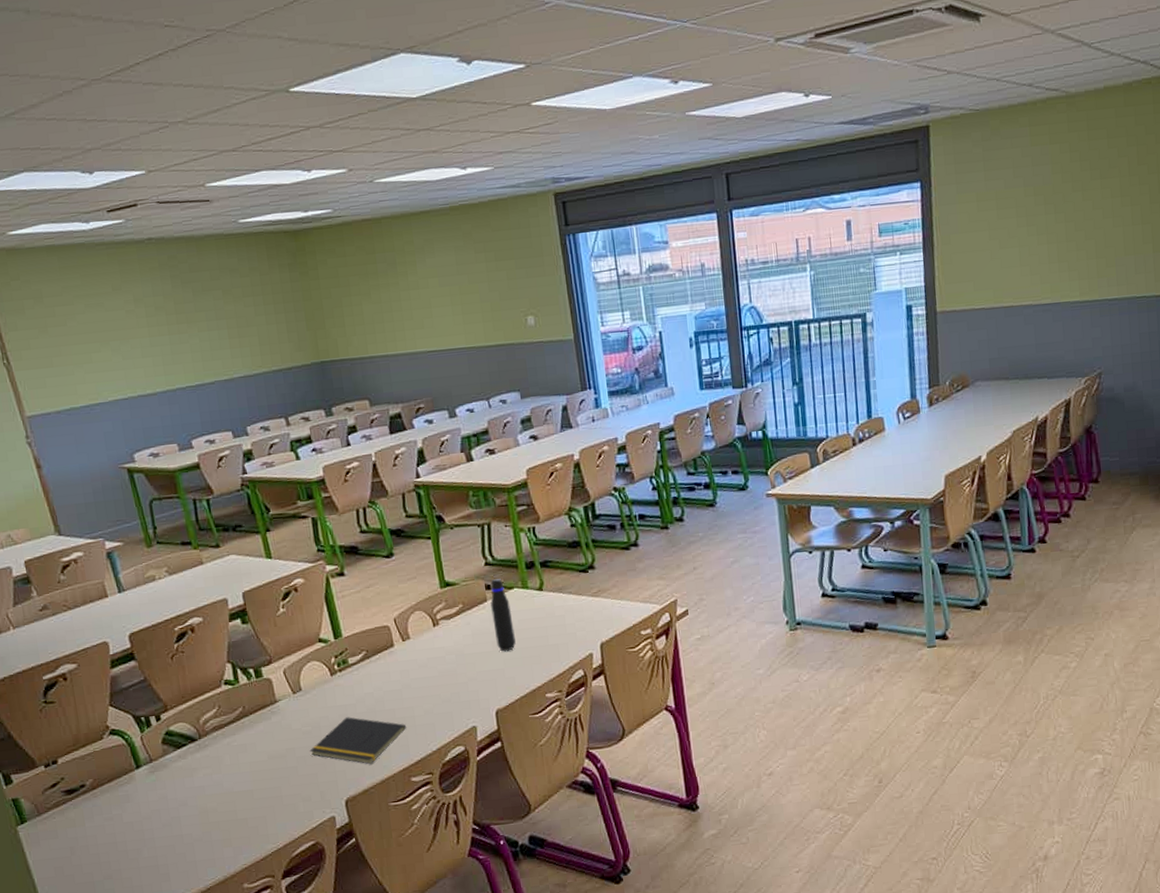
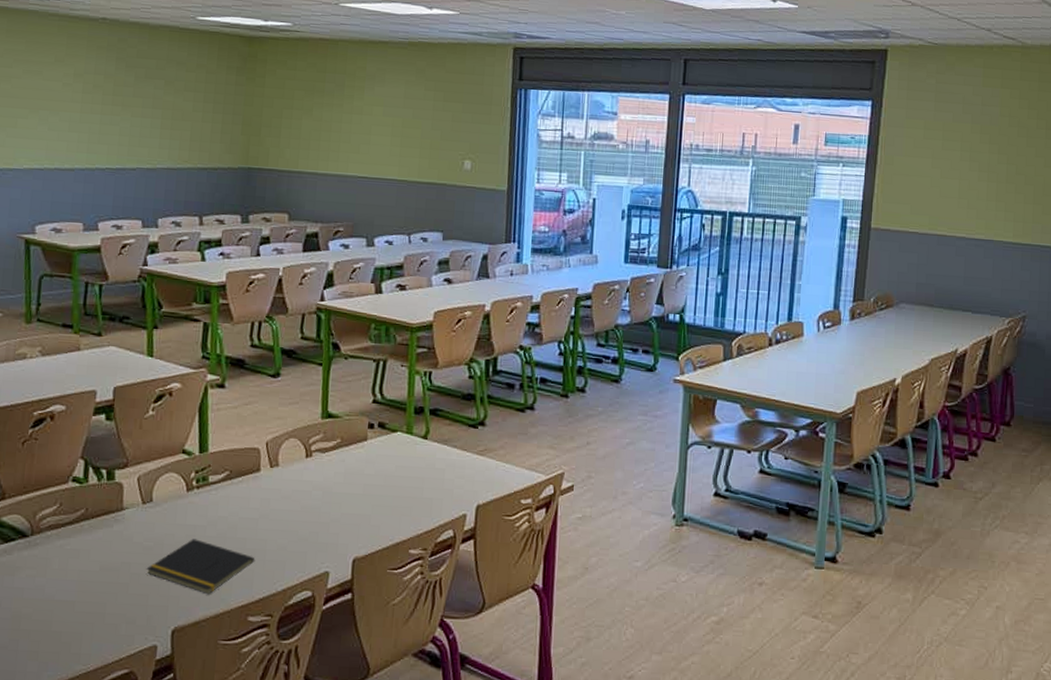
water bottle: present [490,579,516,652] -> none [368,419,391,497]

